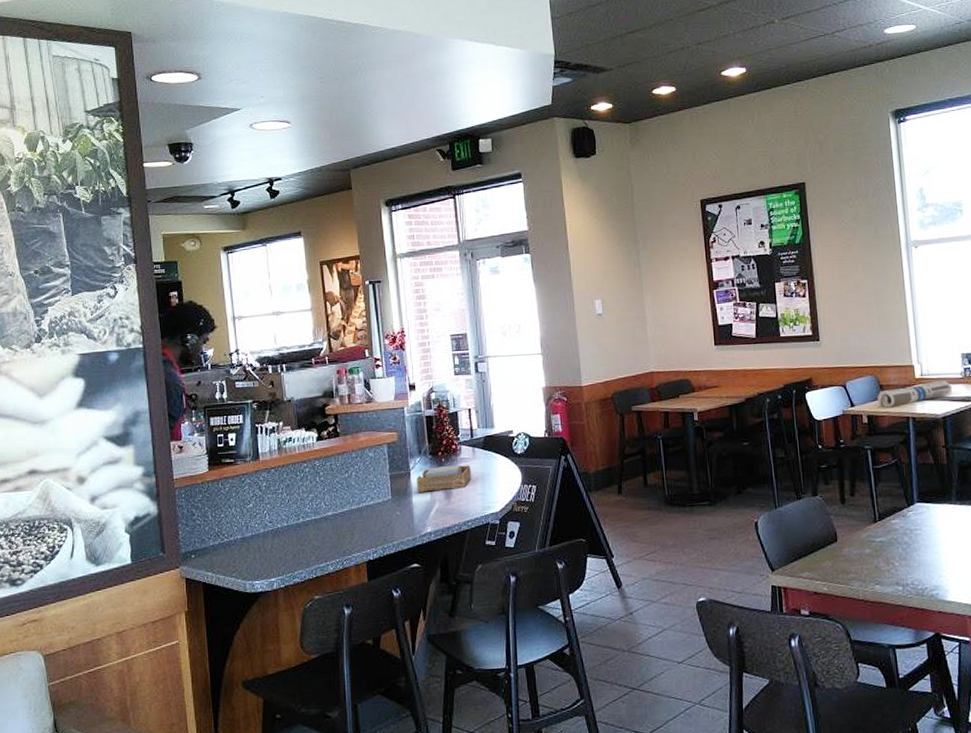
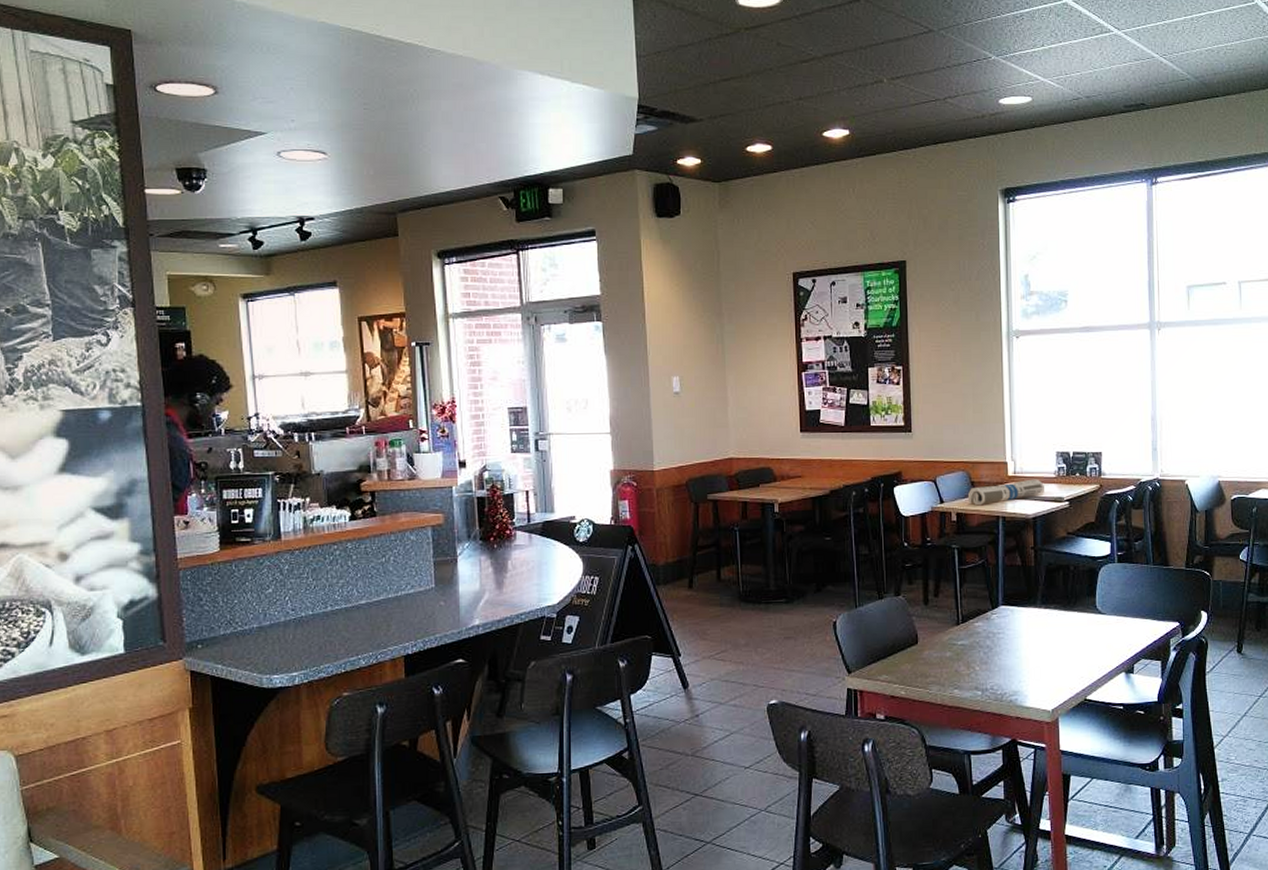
napkin holder: present [417,465,471,492] -> none [464,552,527,581]

